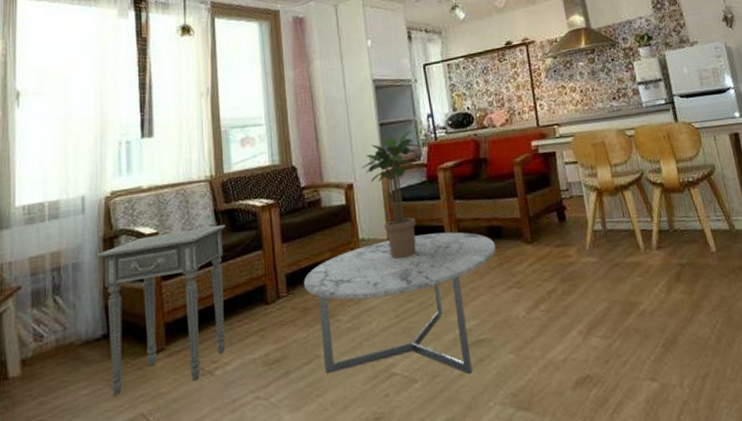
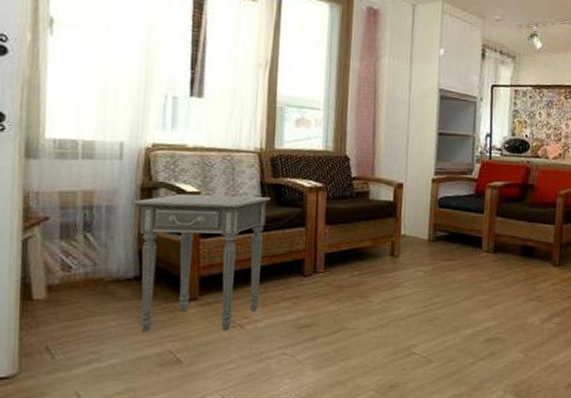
coffee table: present [303,232,496,375] -> none [341,240,526,364]
potted plant: present [361,129,421,260] -> none [414,144,475,259]

